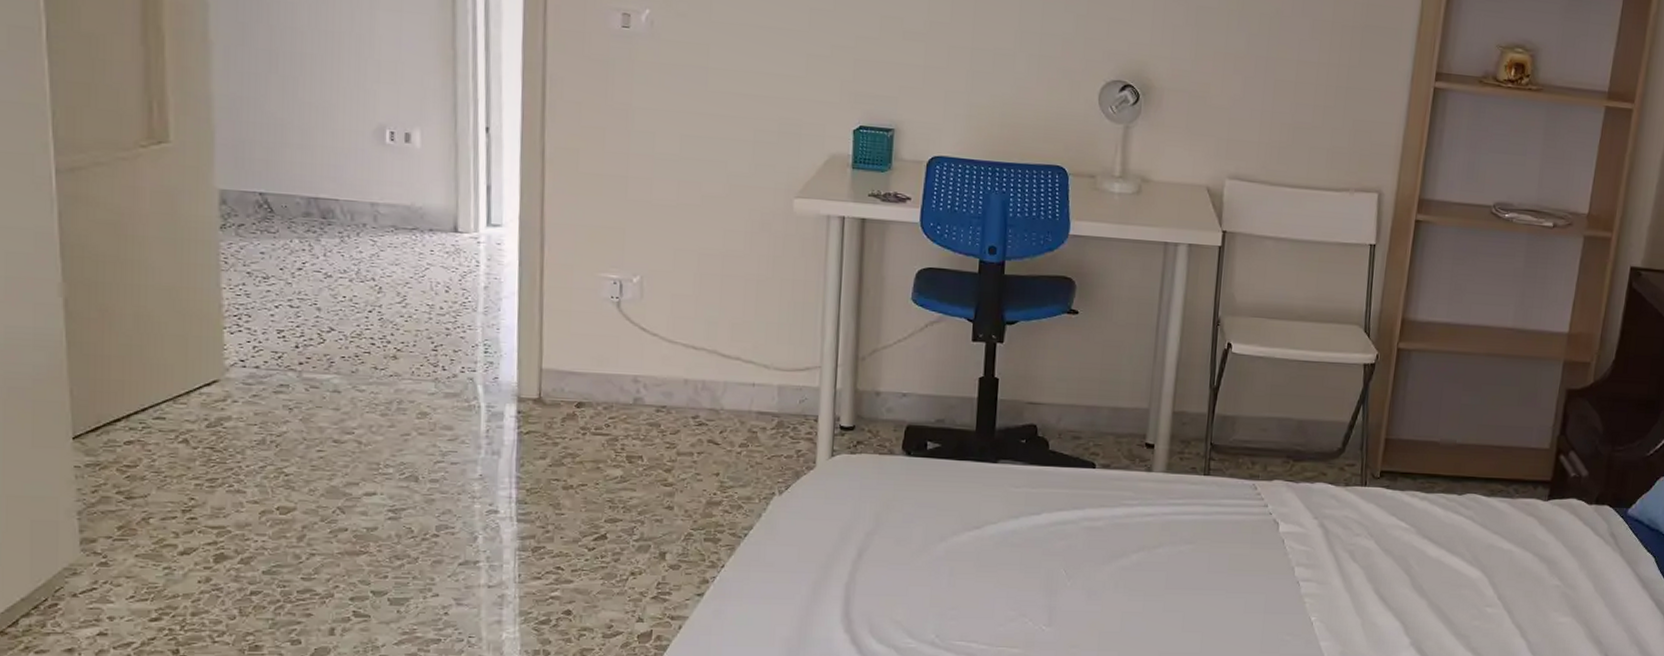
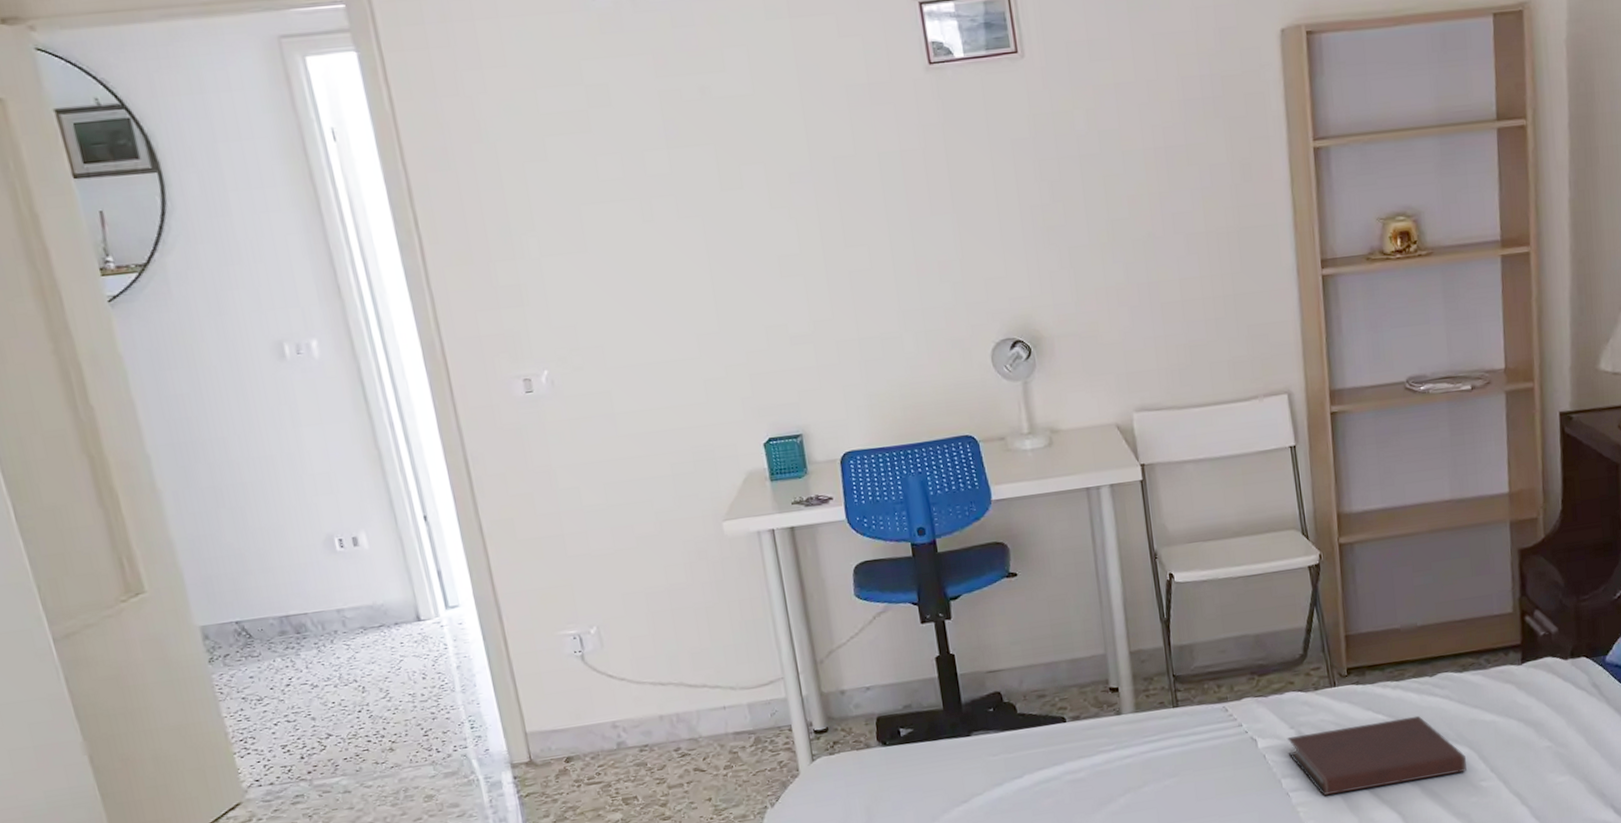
notebook: none [1306,527,1477,594] -> present [1286,715,1467,795]

